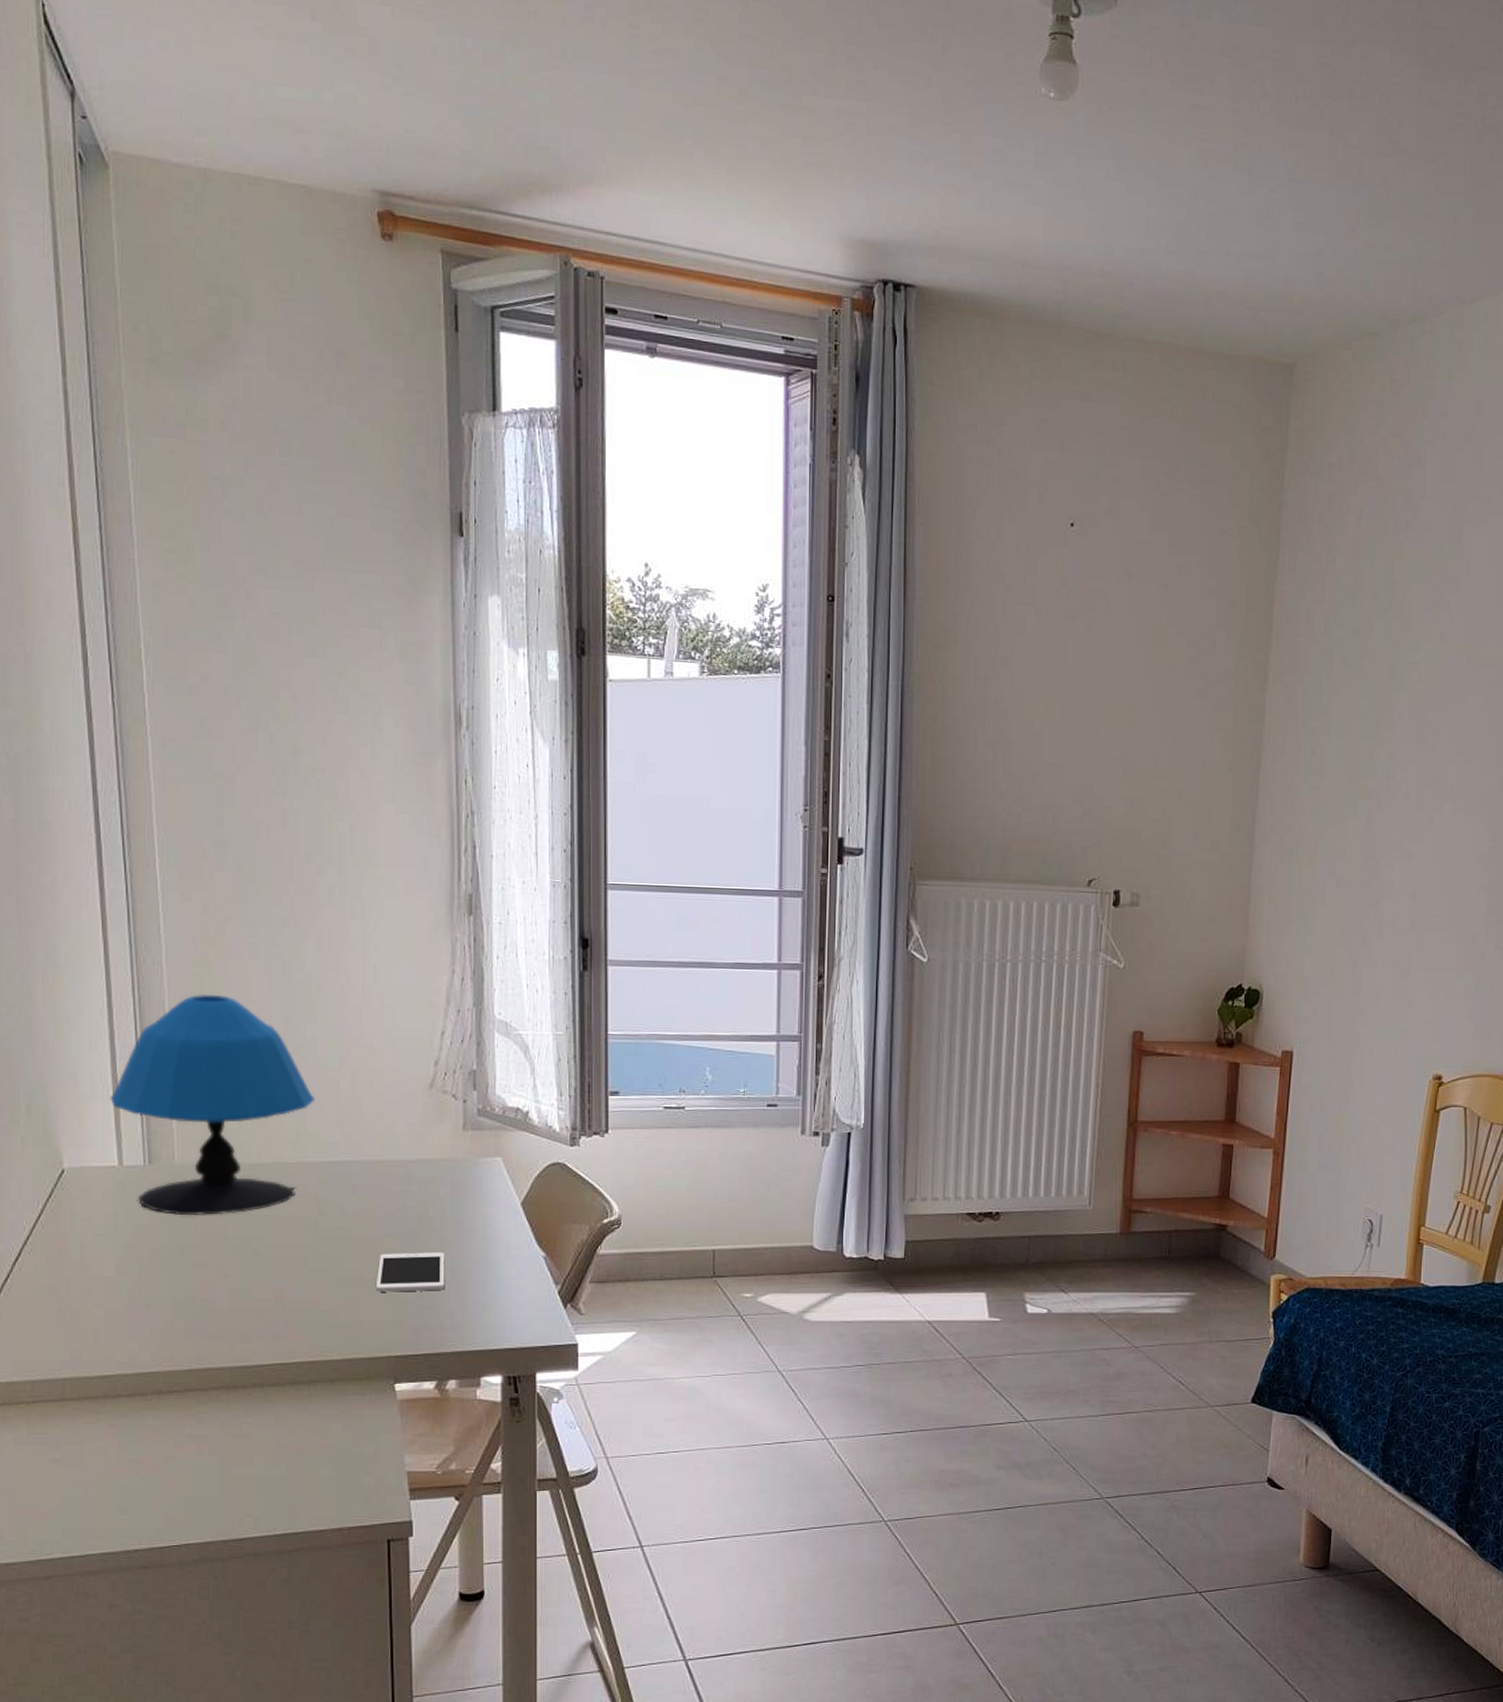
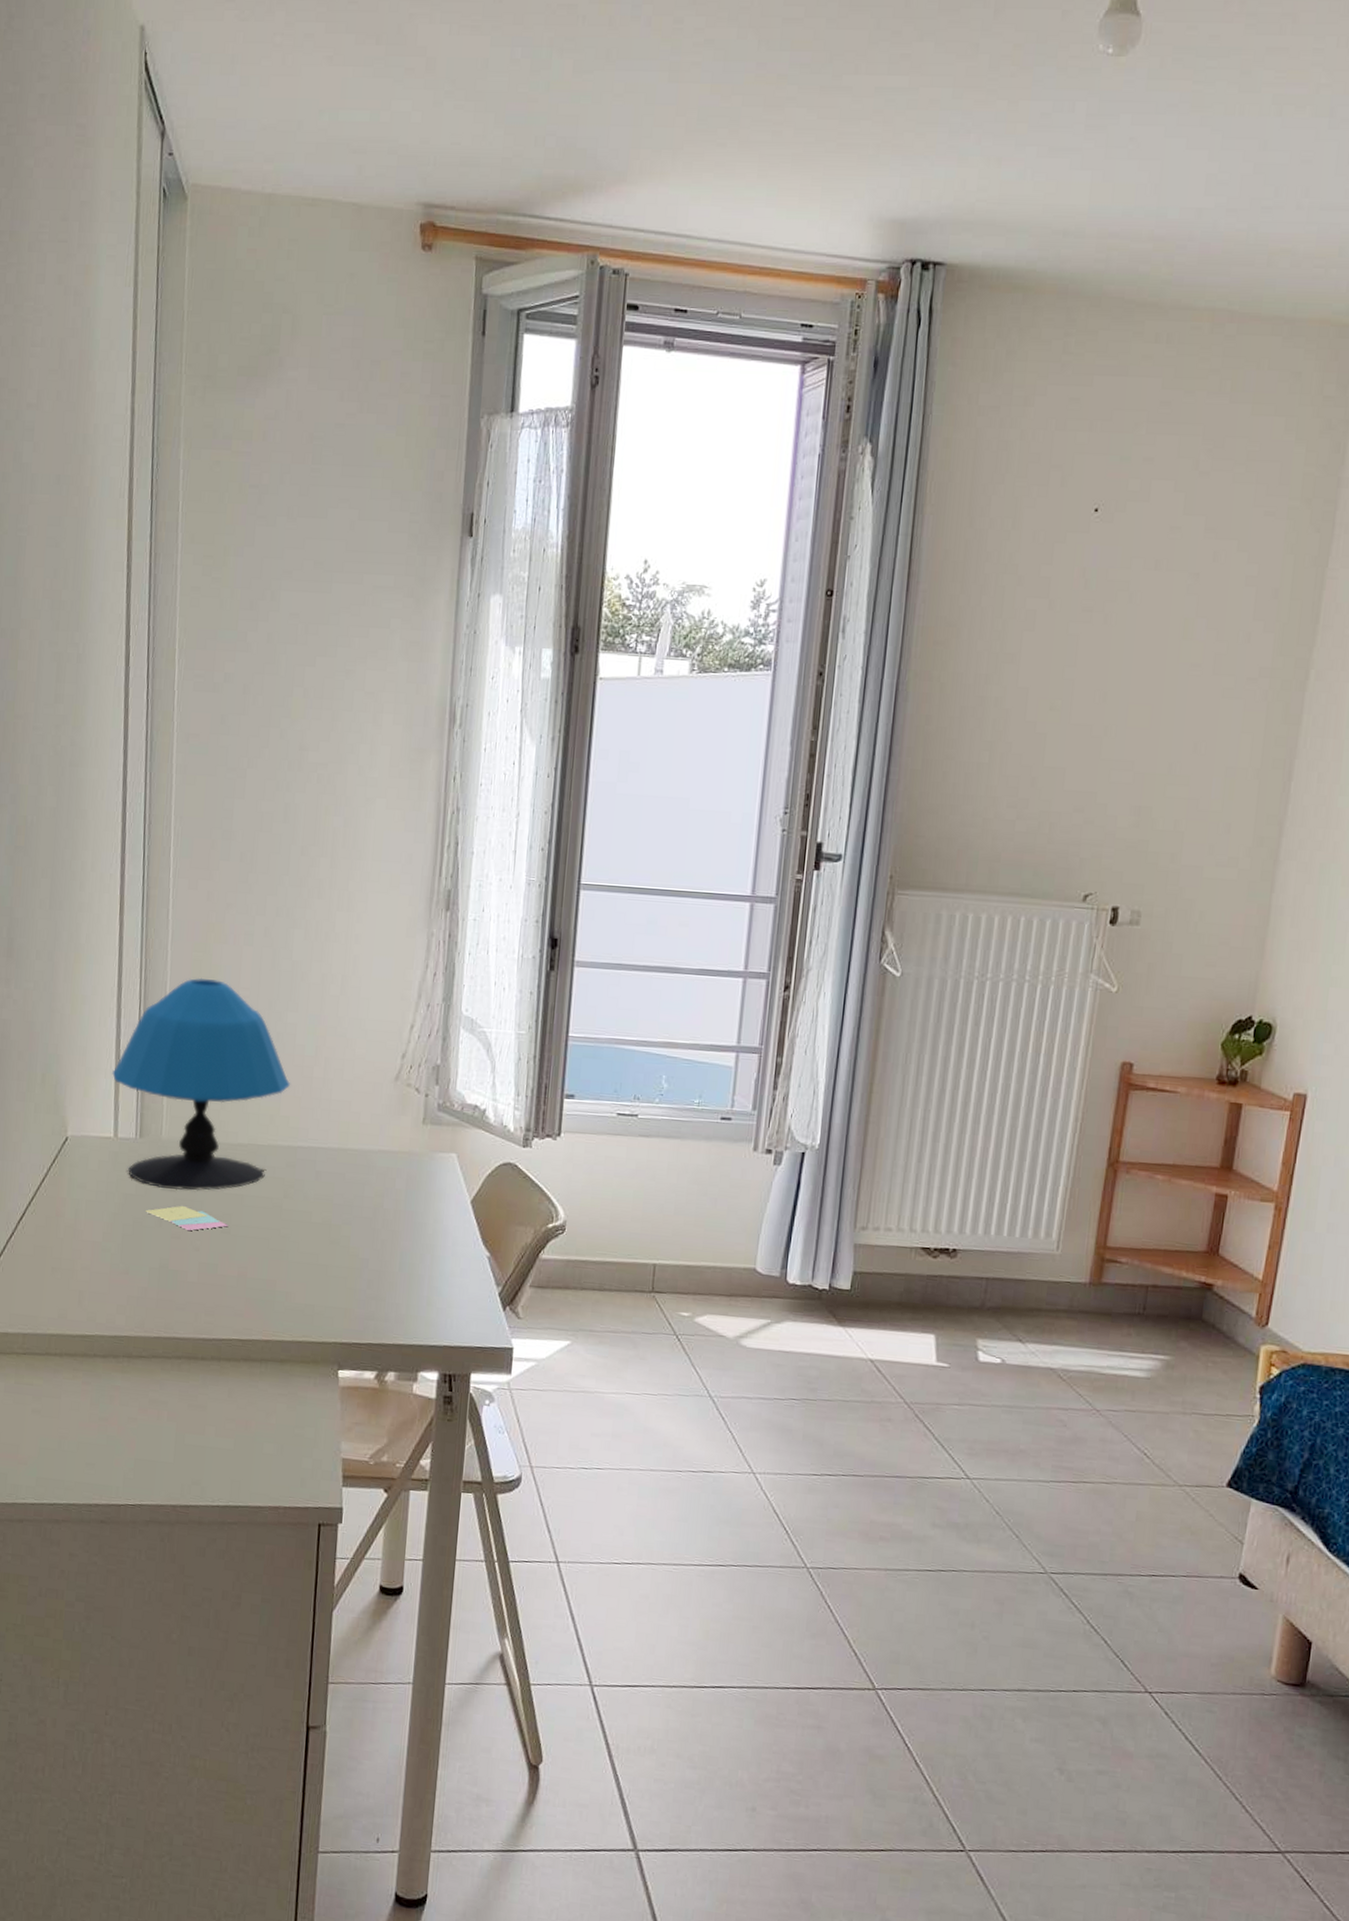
sticky notes: none [162,1231,260,1256] -> present [145,1205,229,1231]
cell phone: present [377,1252,445,1292] -> none [330,1240,396,1282]

